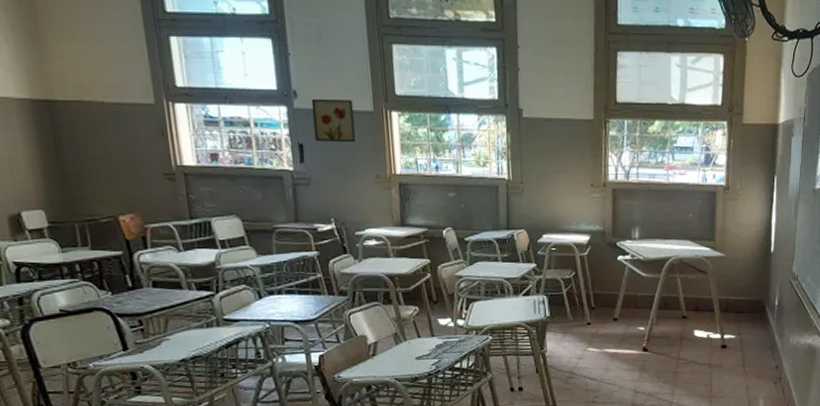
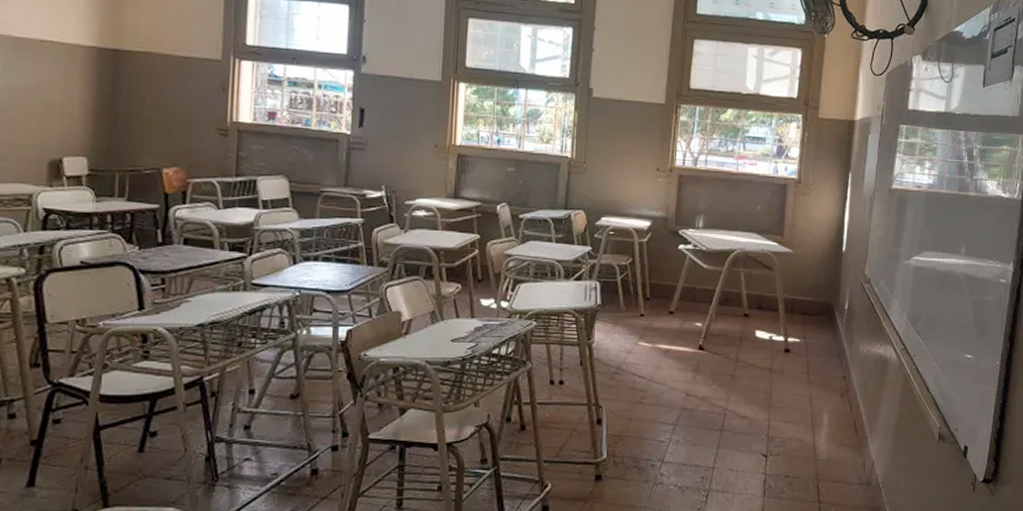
wall art: present [311,98,356,143] -> none [377,65,421,111]

